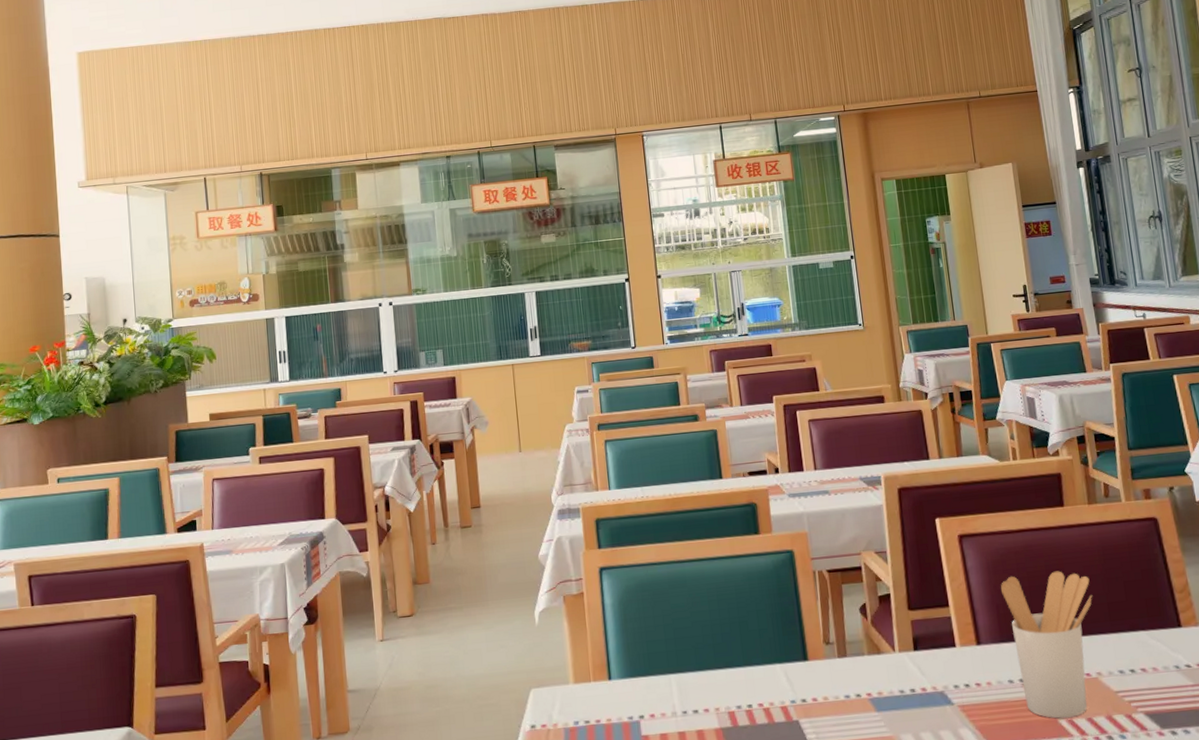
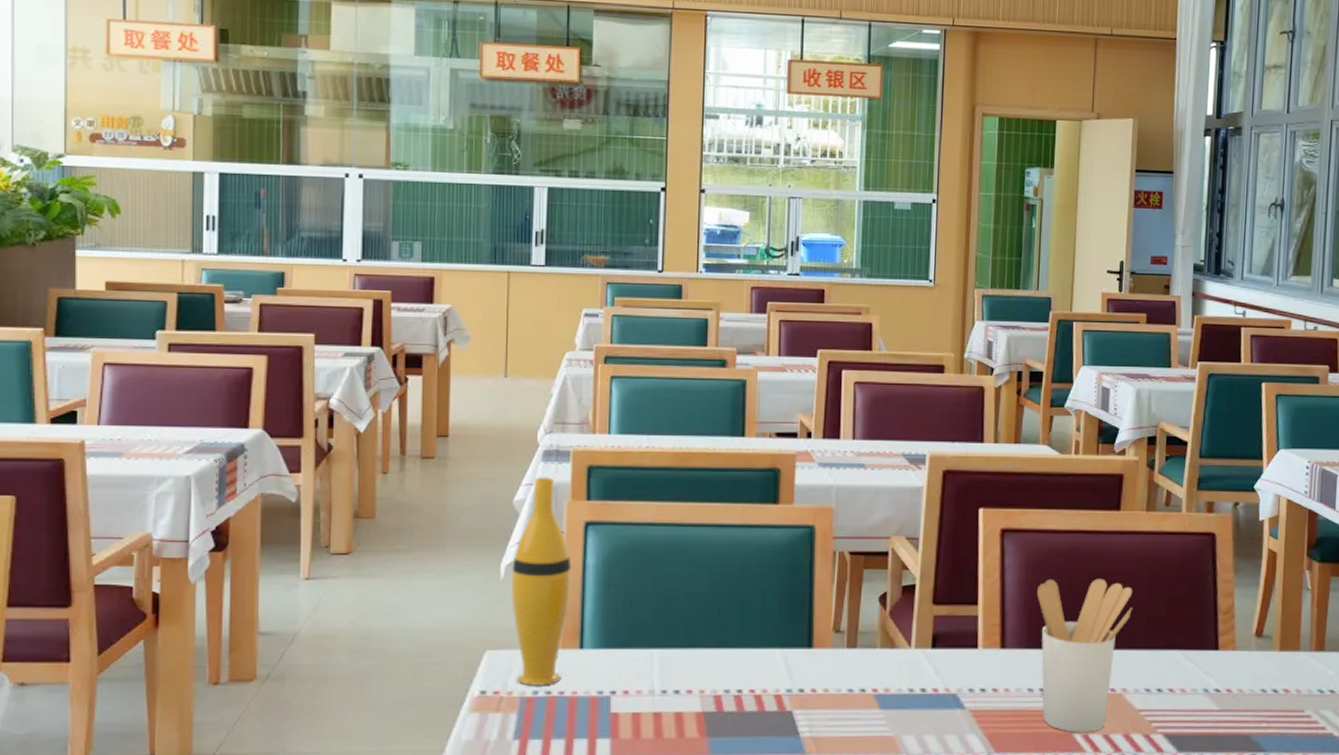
vase: none [544,532,596,717] -> present [510,477,573,686]

